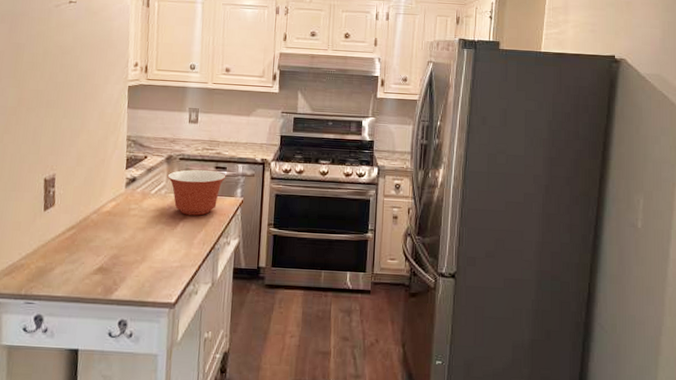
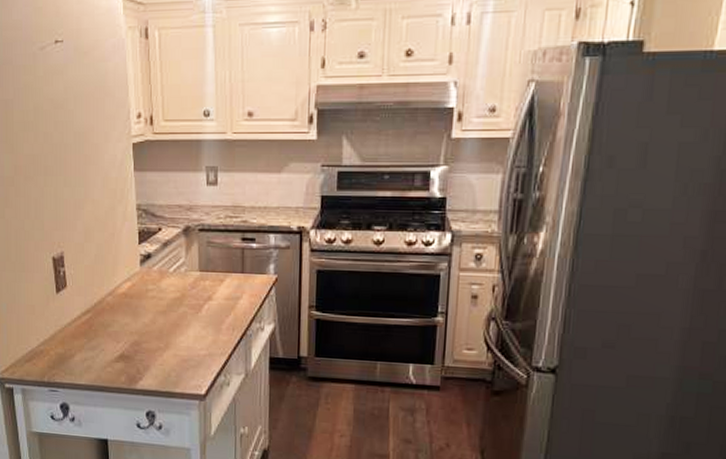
mixing bowl: present [167,170,226,216] -> none [186,242,255,297]

